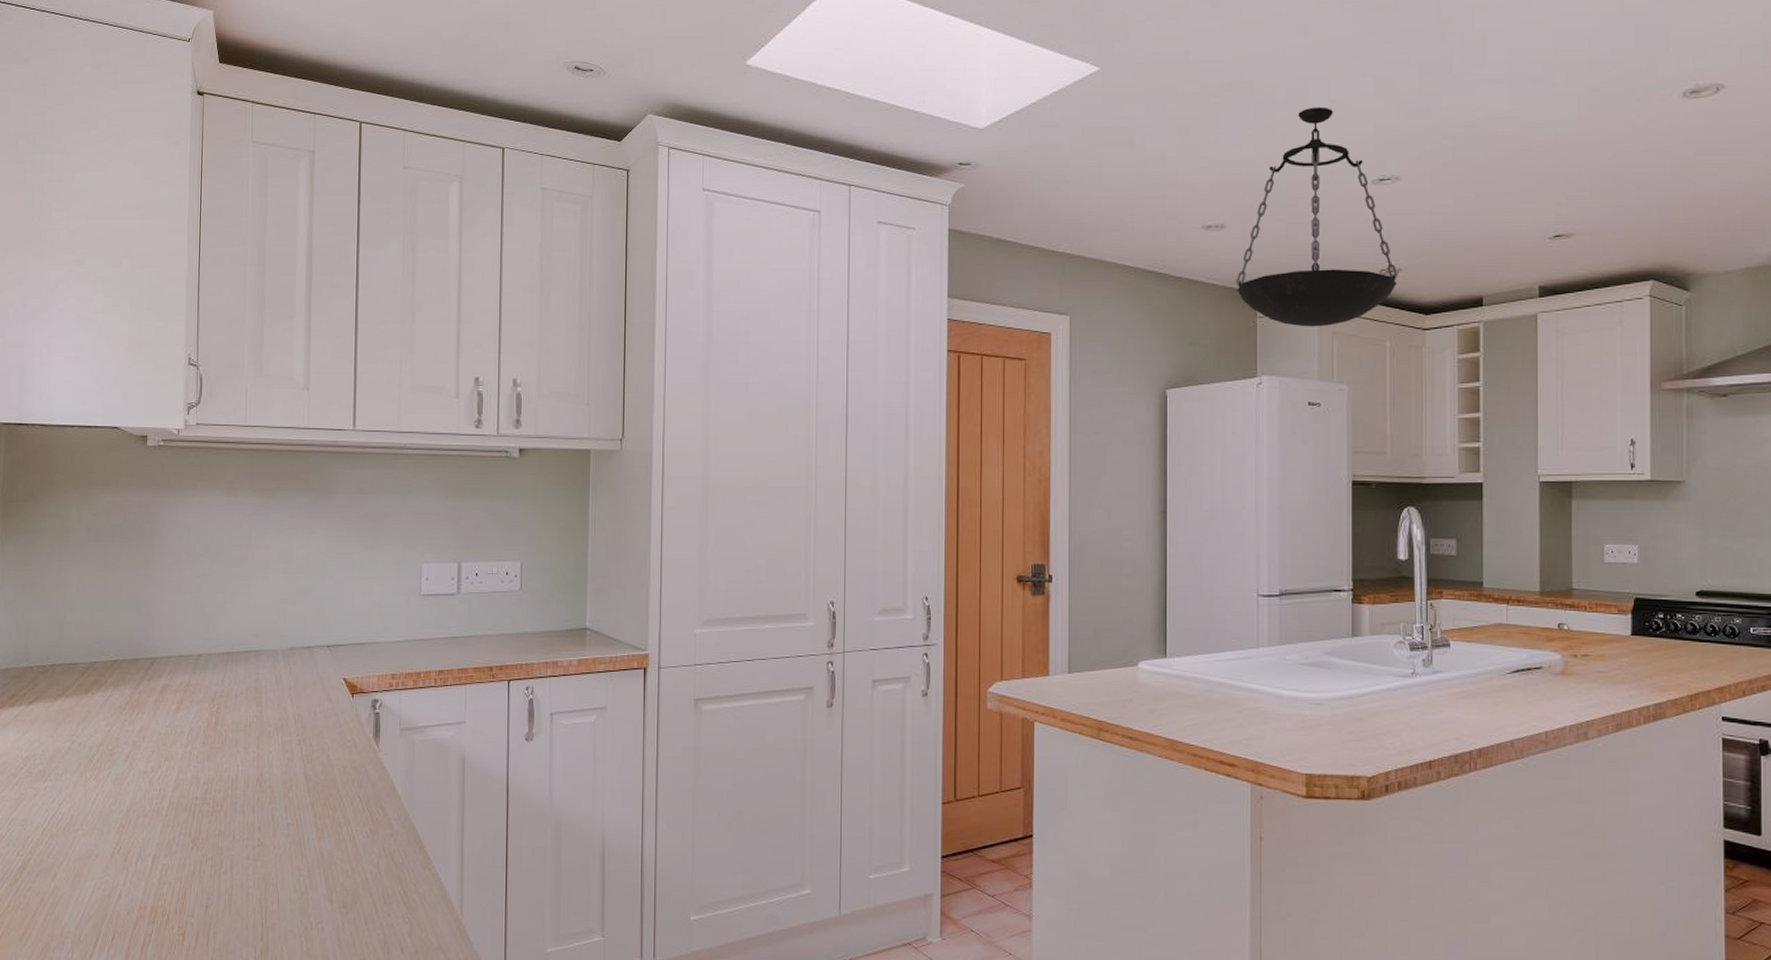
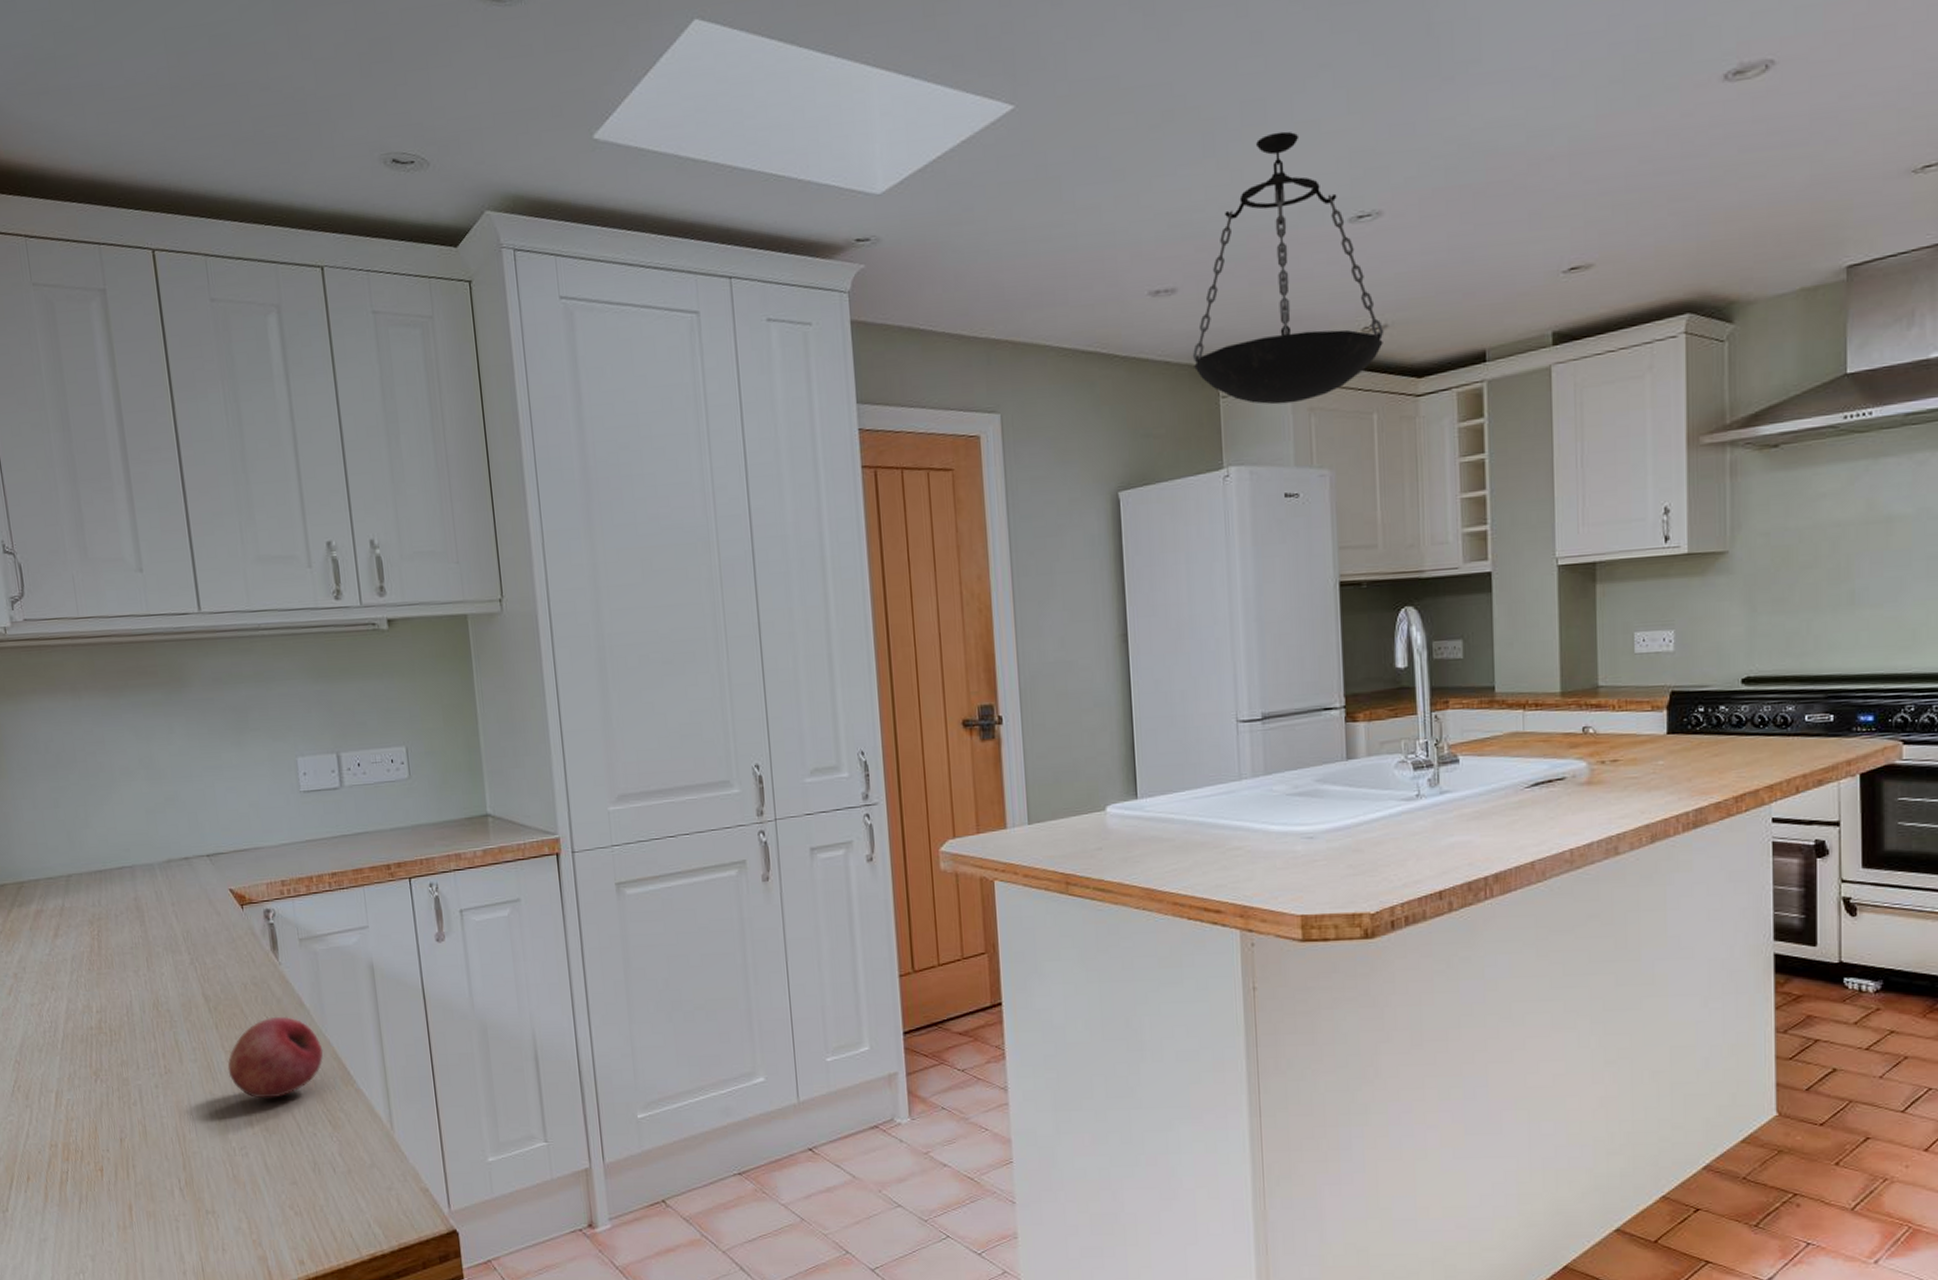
fruit: none [317,799,408,877] -> present [227,1016,324,1099]

